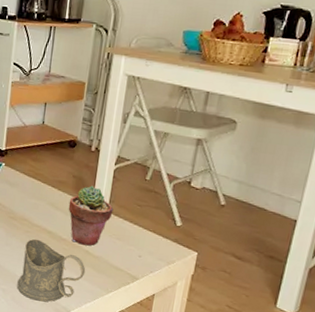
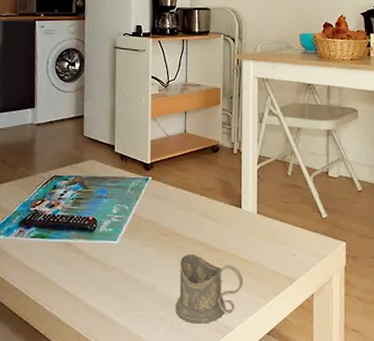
potted succulent: present [68,185,114,246] -> none [218,188,262,253]

